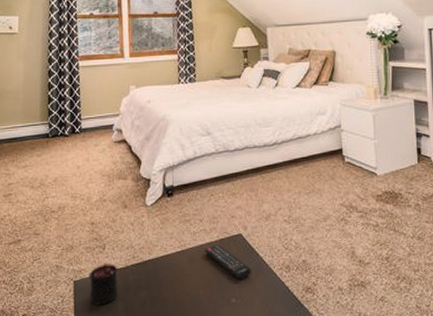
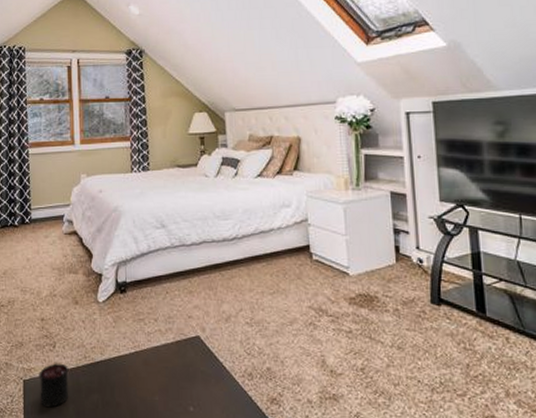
remote control: present [205,244,251,281] -> none [160,346,210,387]

